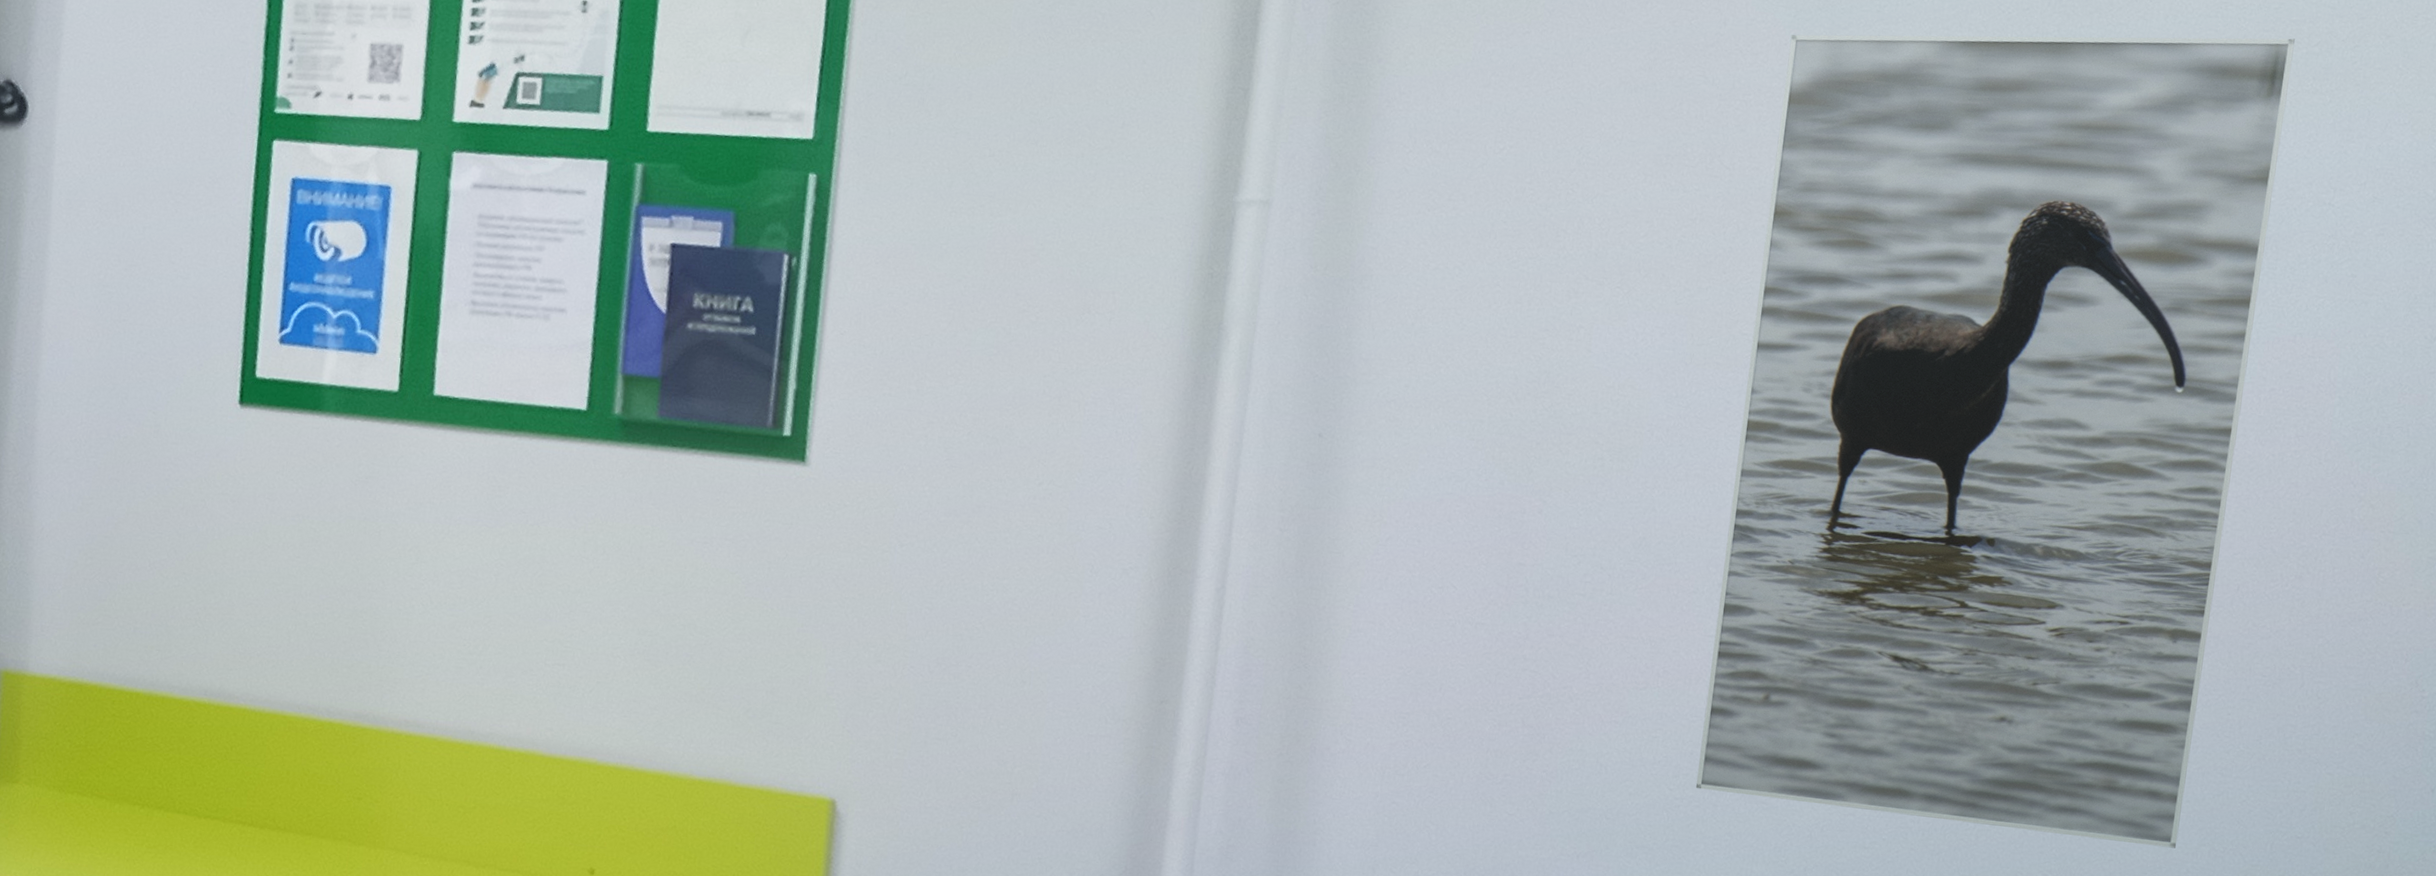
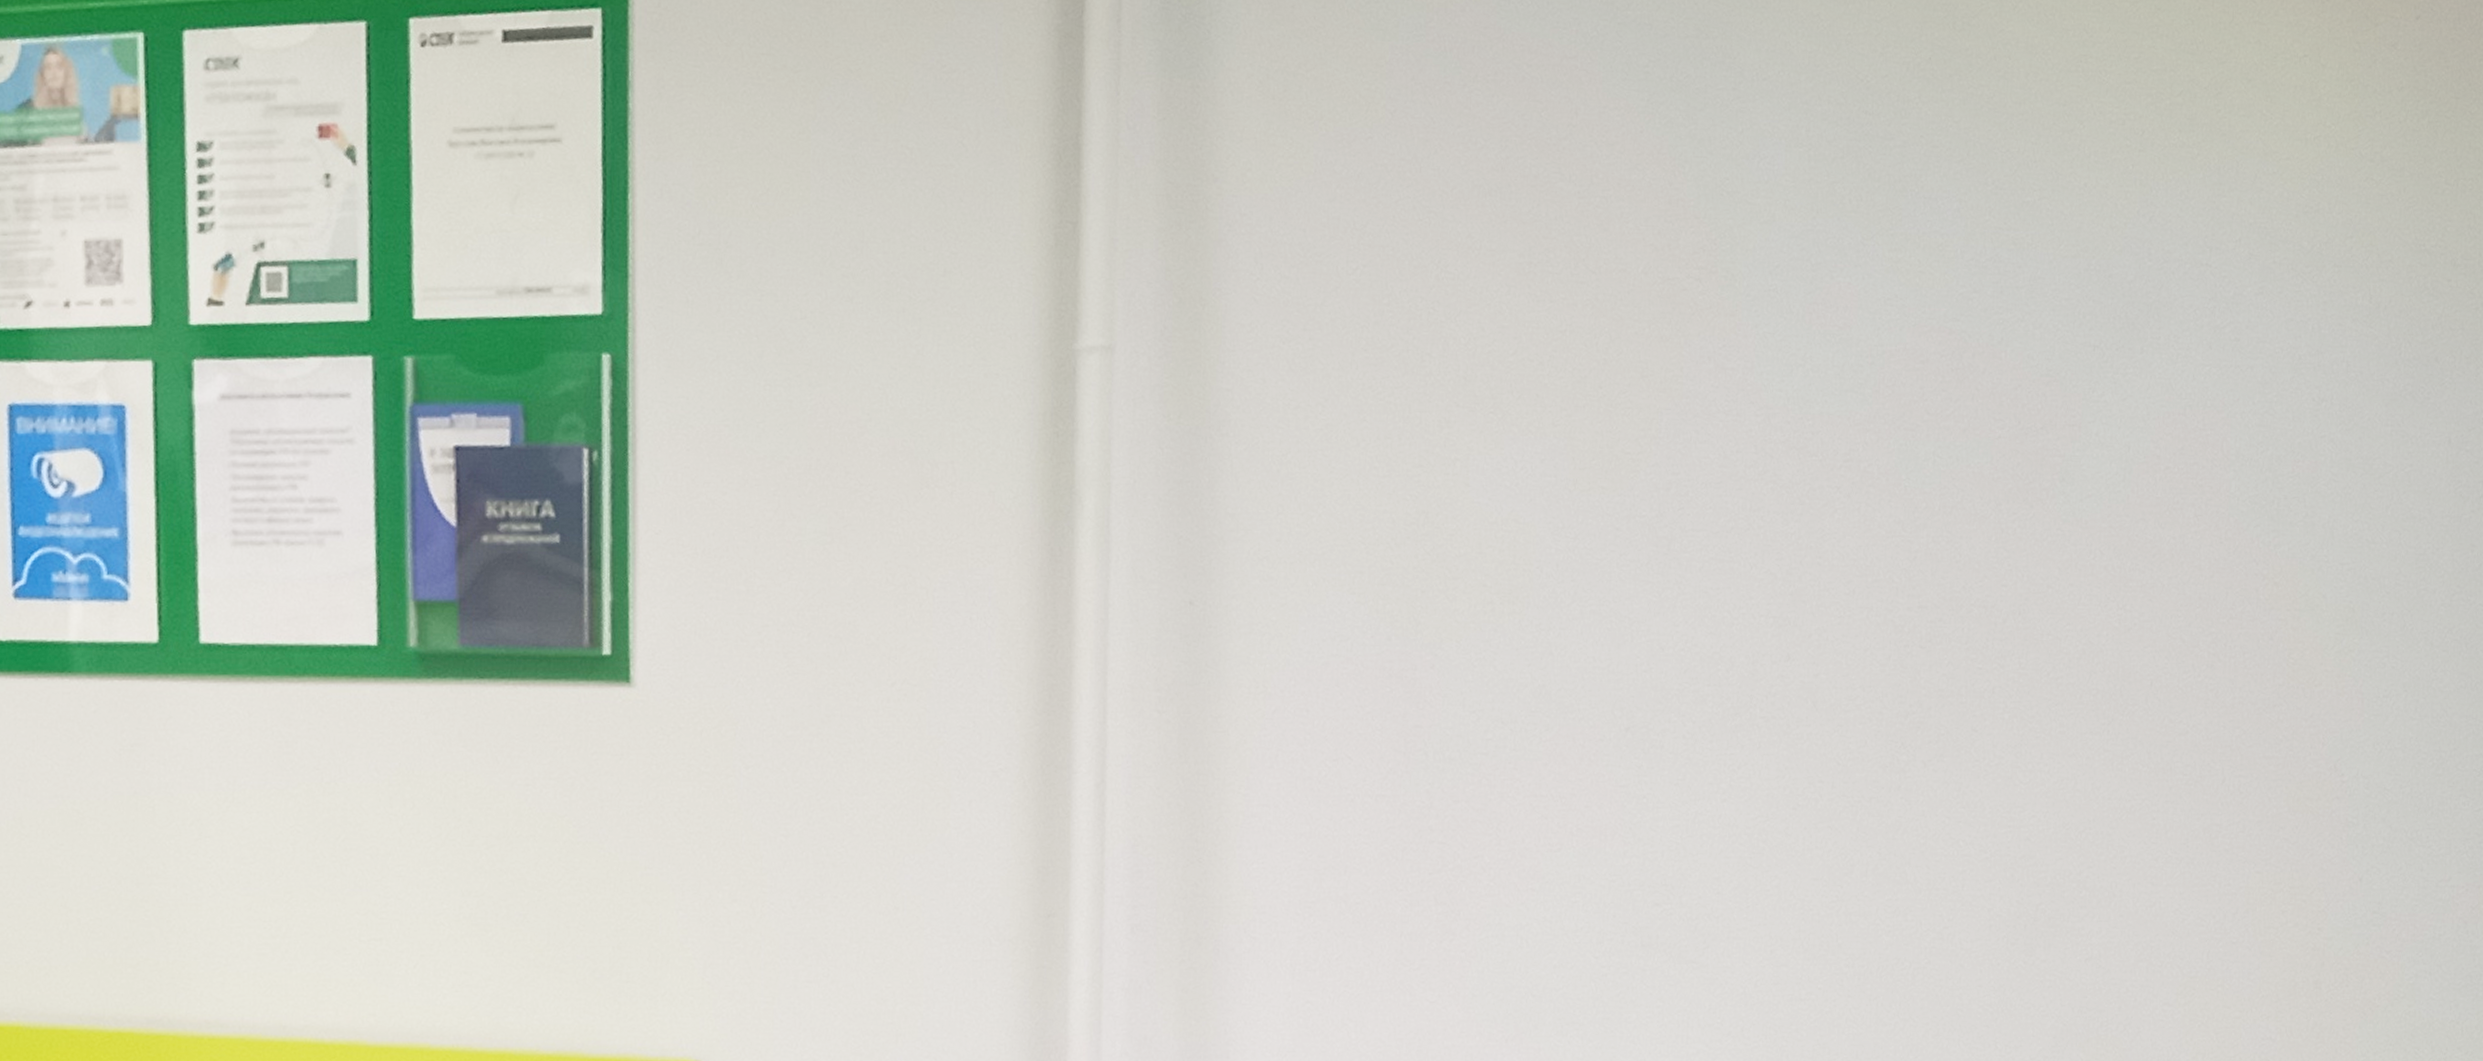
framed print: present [1695,34,2295,848] -> none [1621,89,2157,967]

